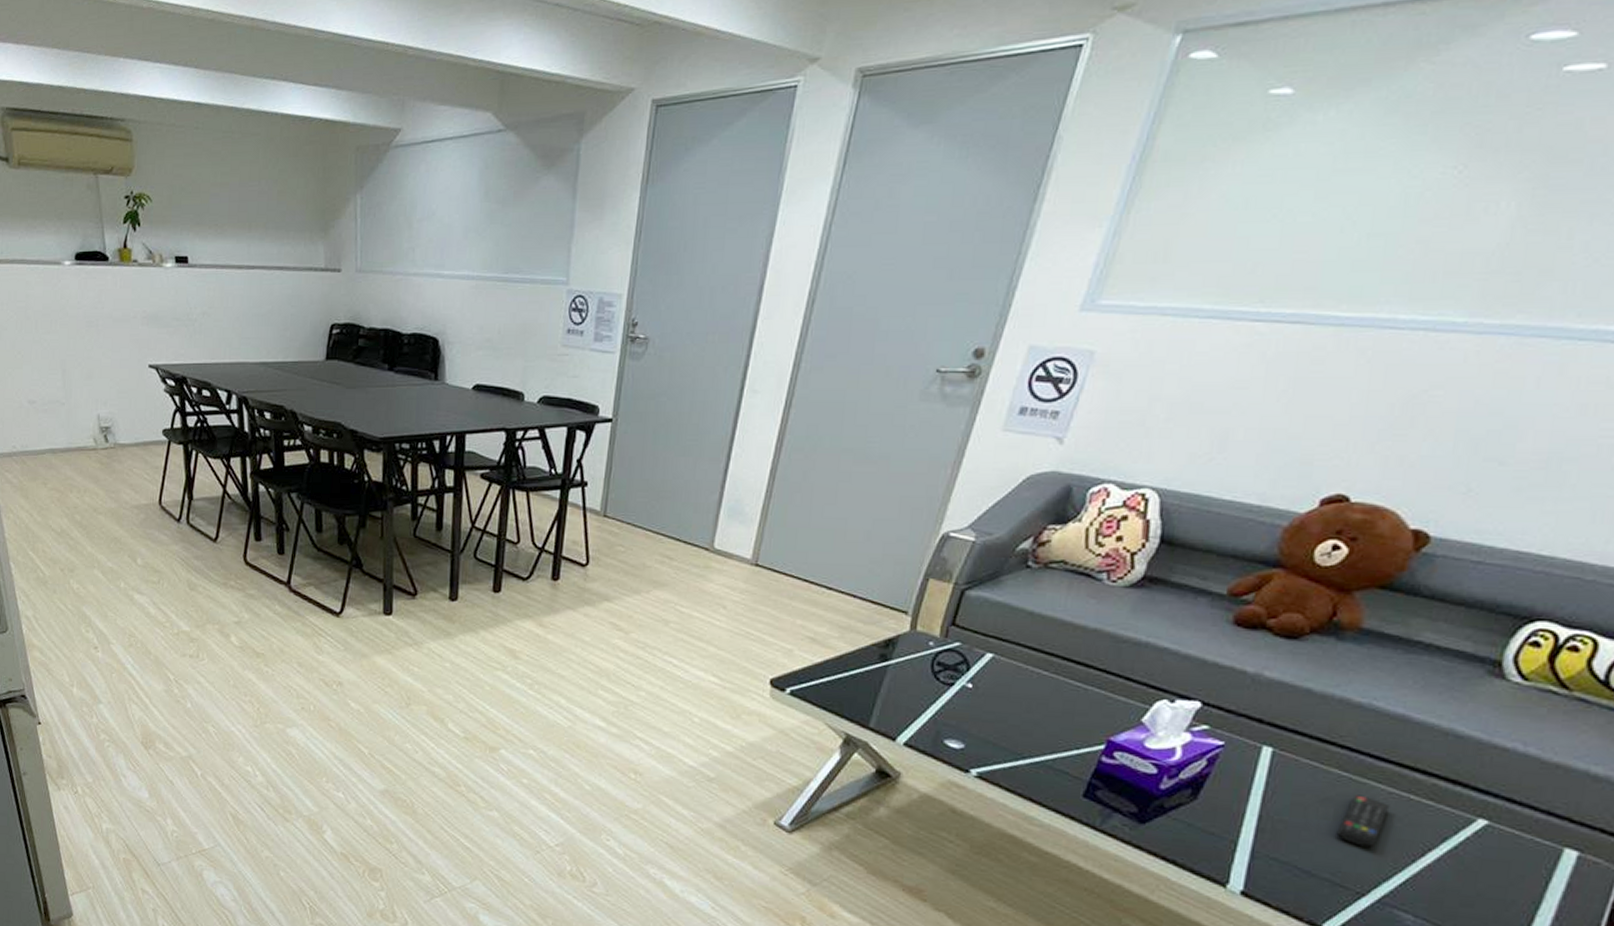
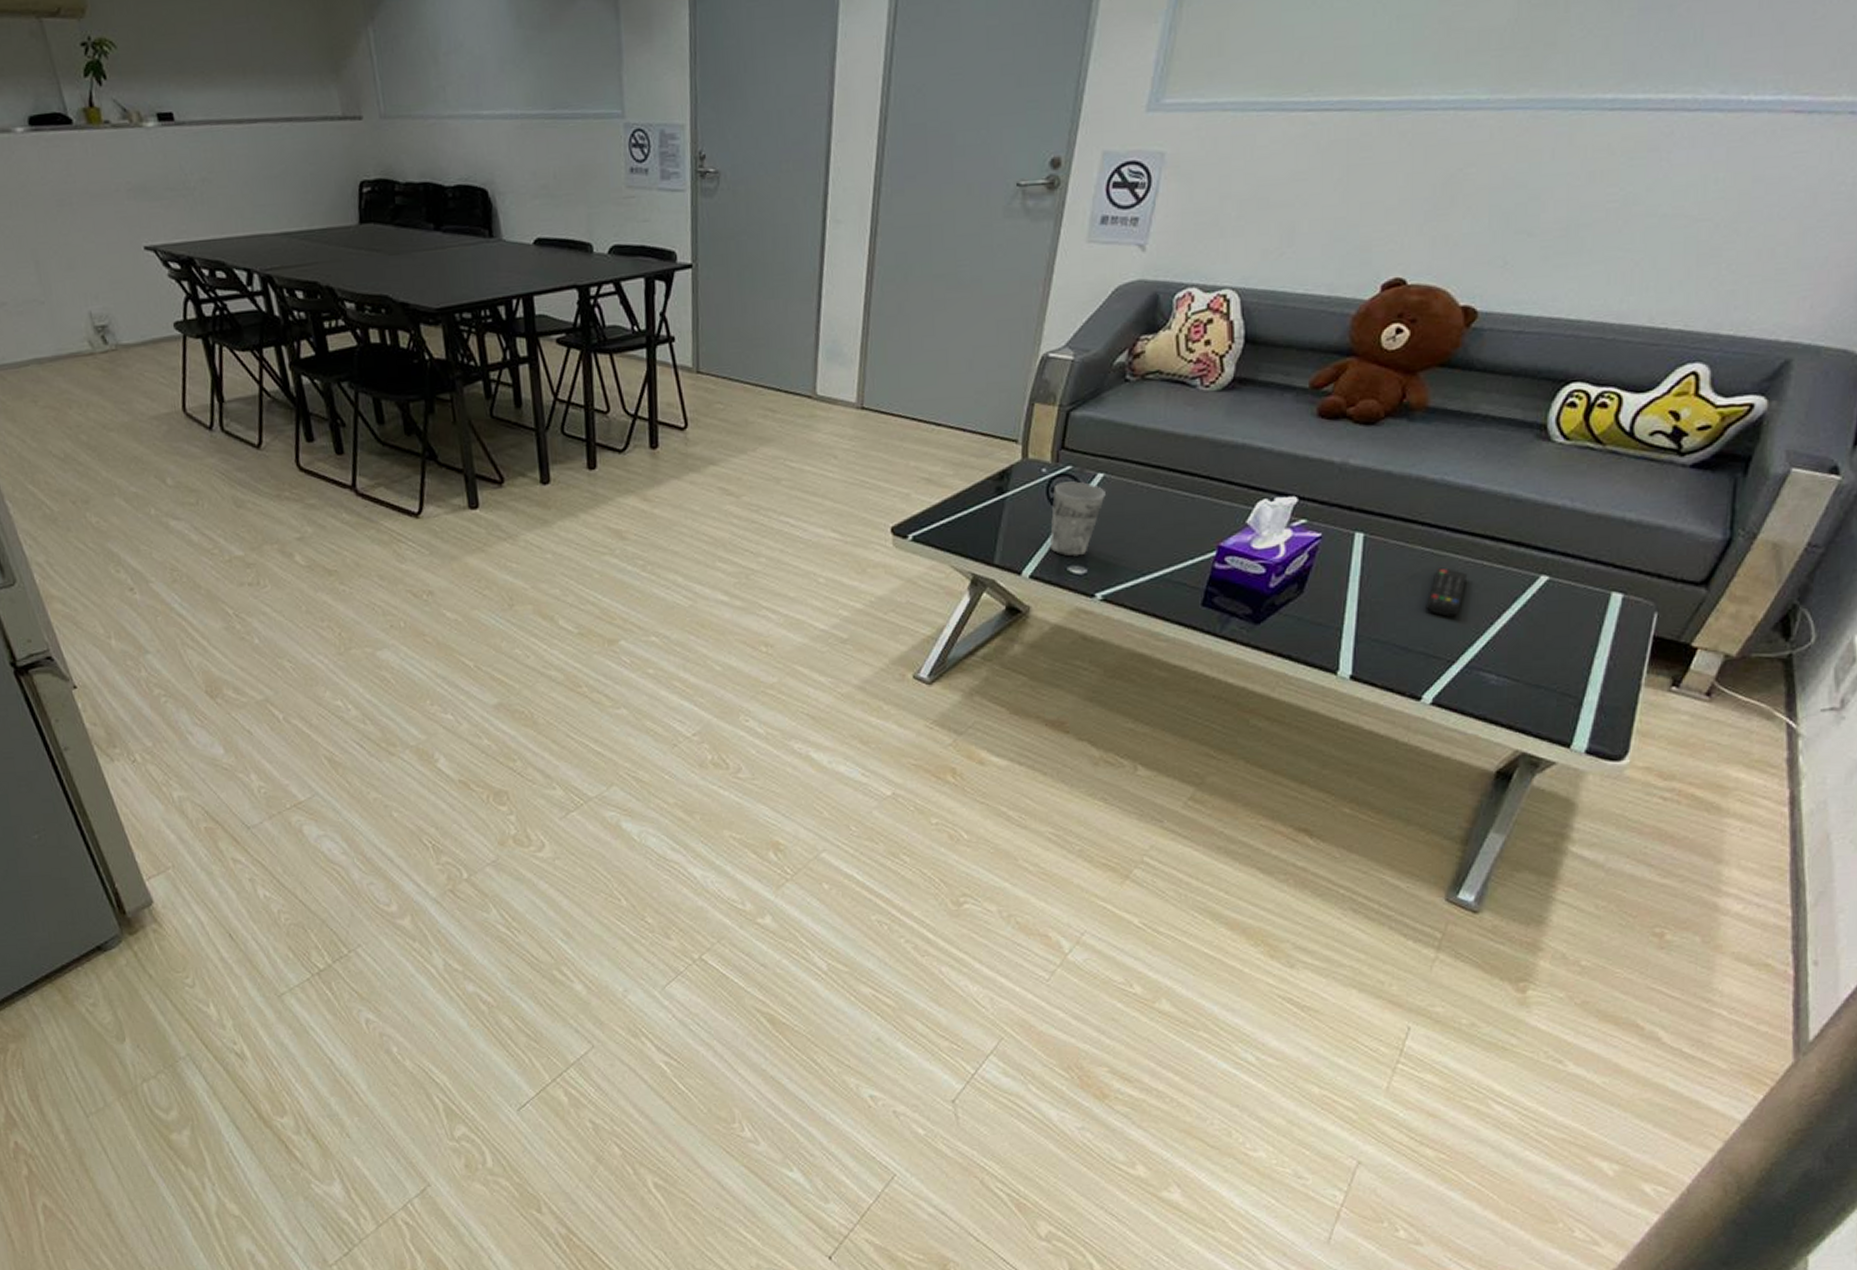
cup: none [927,657,993,731] -> present [1049,481,1106,557]

